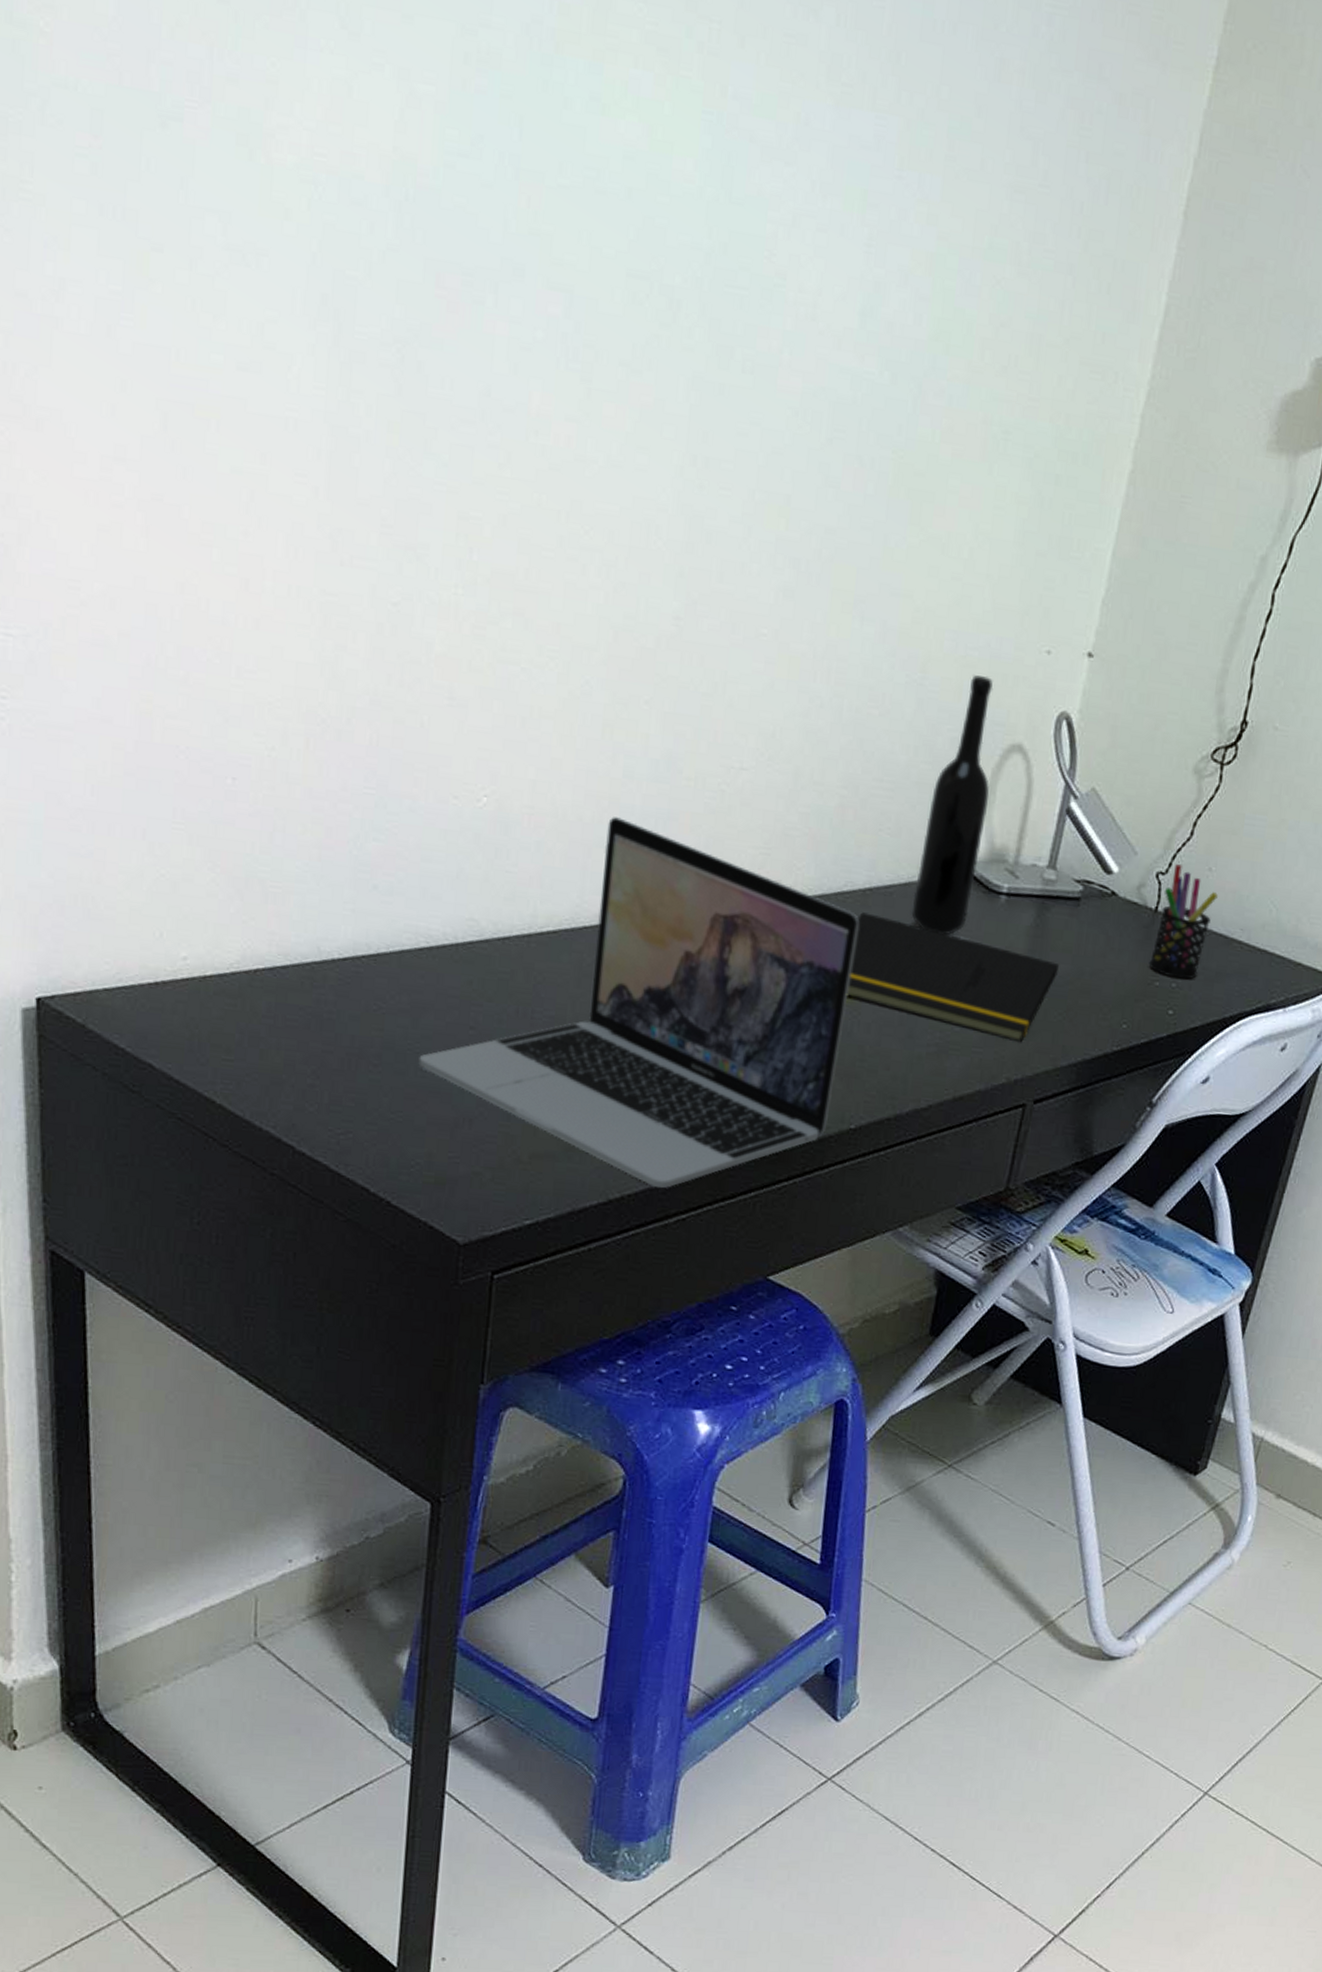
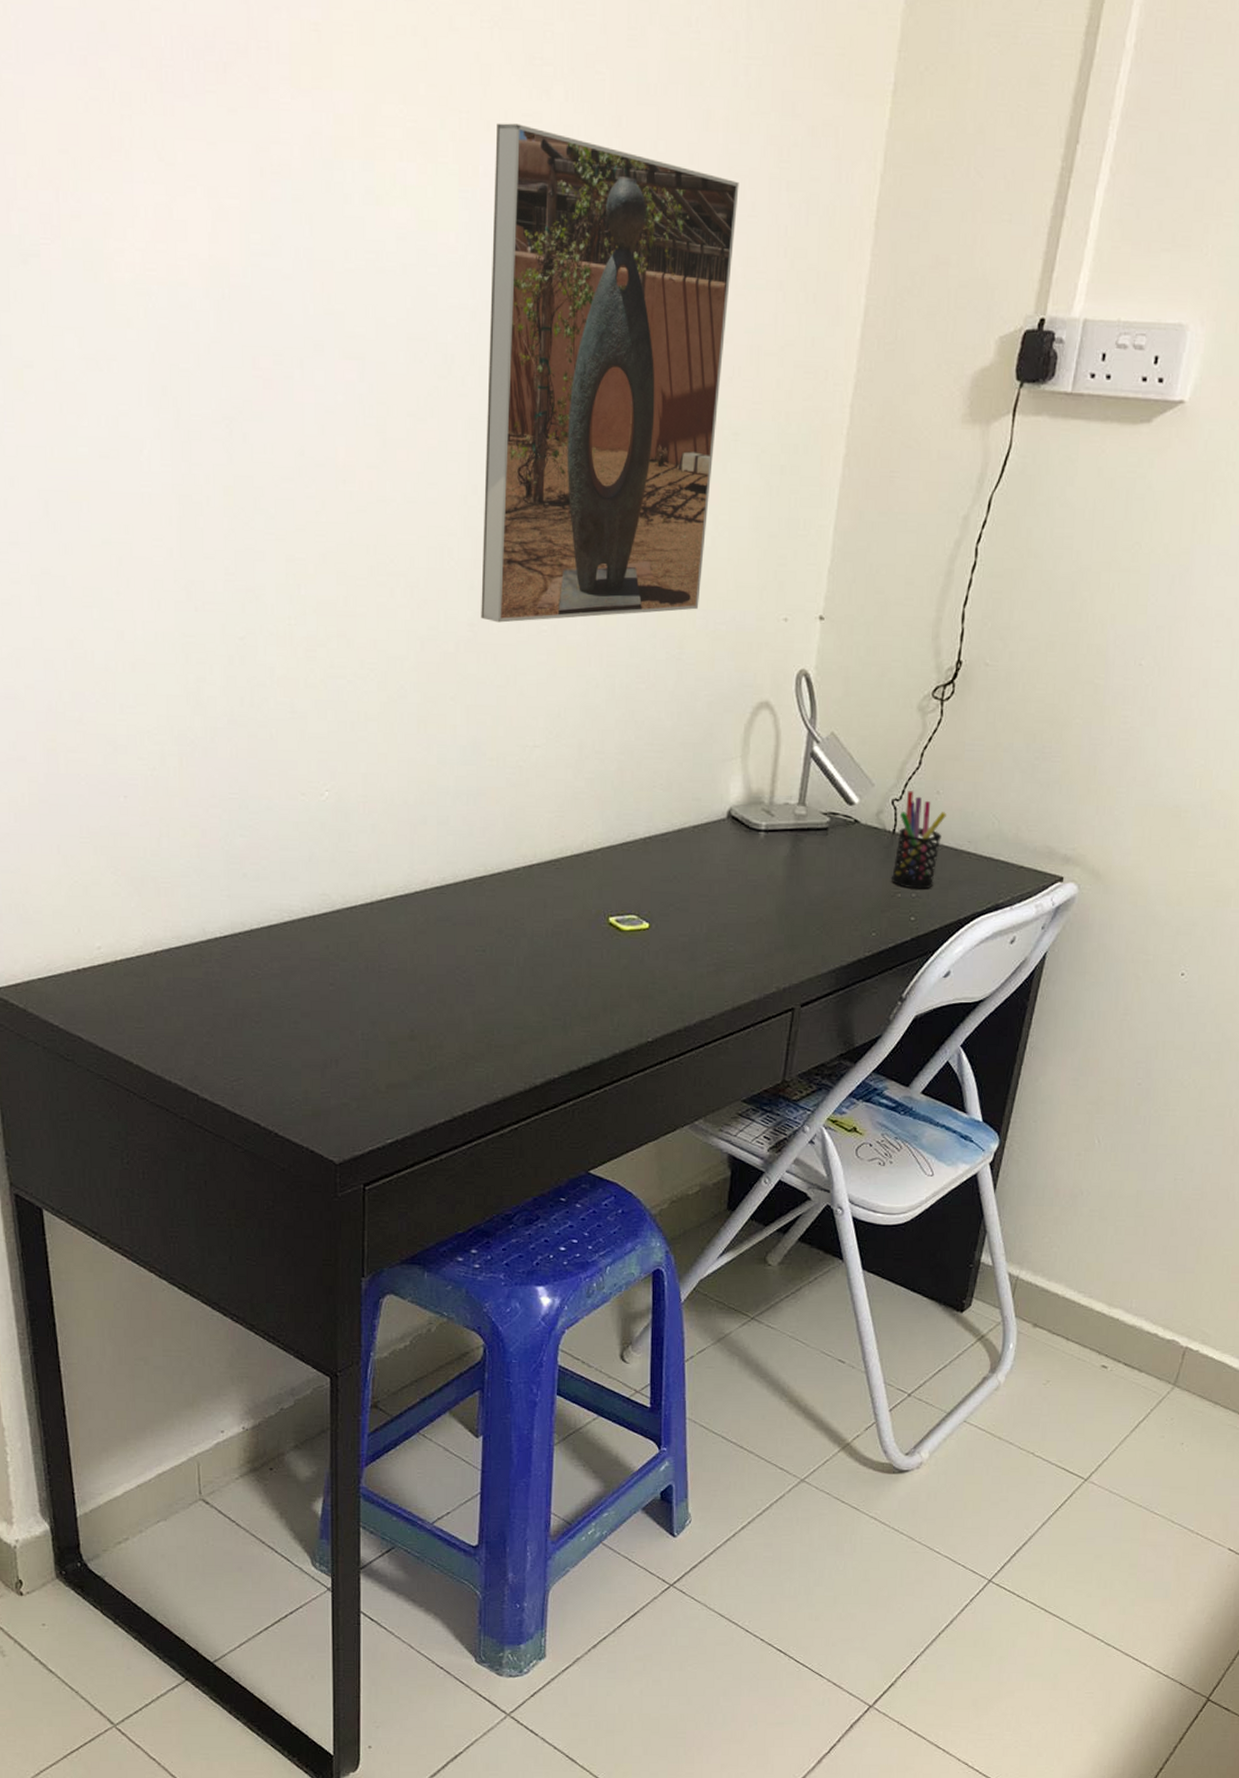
laptop: present [418,817,860,1188] -> none [291,797,643,1104]
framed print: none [689,39,1032,630] -> present [481,123,739,623]
notepad: present [847,912,1059,1043] -> none [637,858,814,956]
bottle: present [911,675,994,935] -> none [685,646,744,870]

